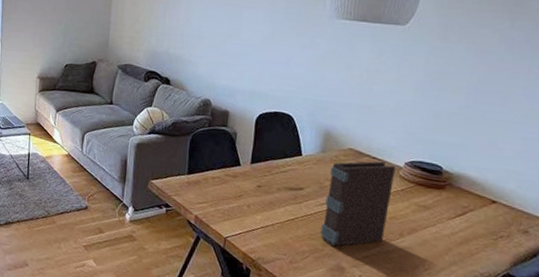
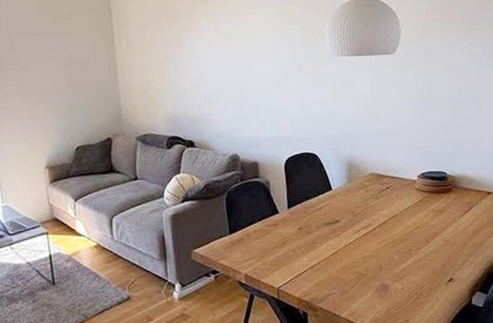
book: present [320,161,395,247] -> none [359,178,414,268]

